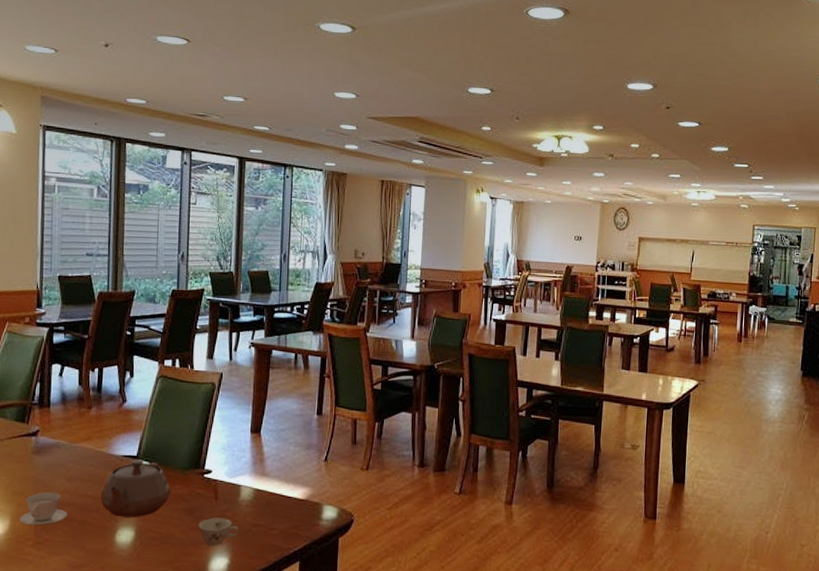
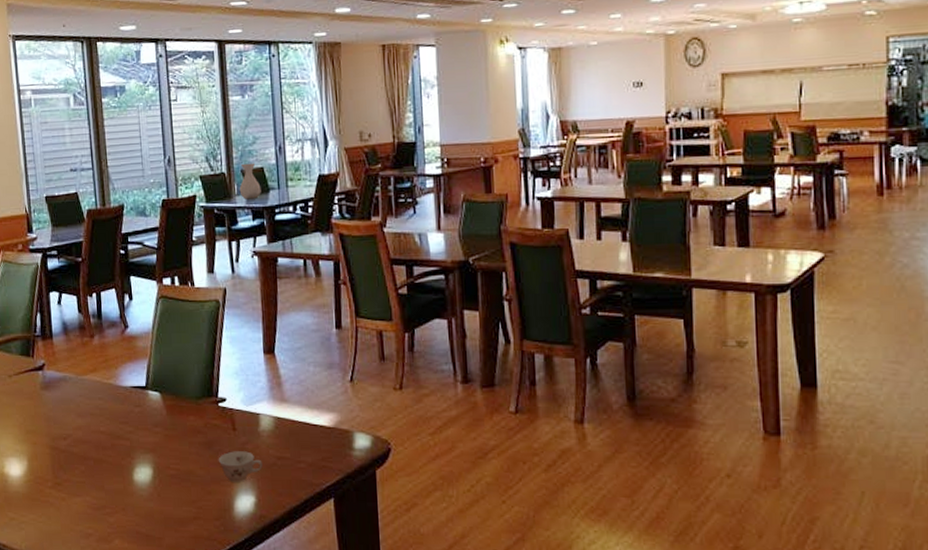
teacup: present [20,492,68,526] -> none [36,430,83,466]
teapot: present [99,459,170,518] -> none [113,390,185,454]
vase: none [244,266,264,298] -> present [239,163,261,199]

